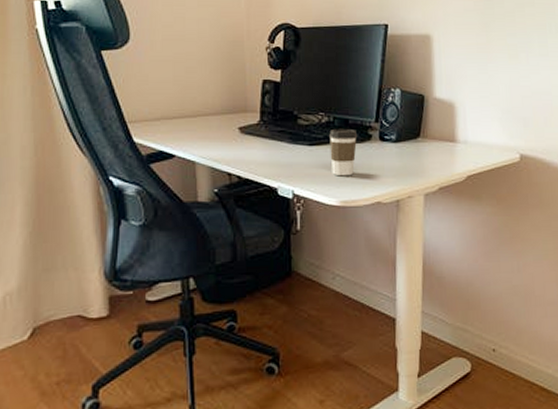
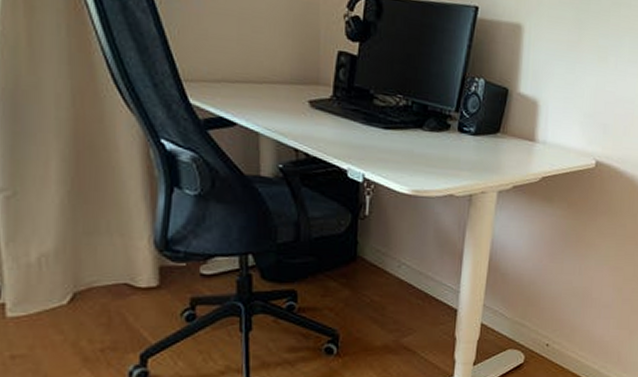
coffee cup: present [329,128,358,177] -> none [405,113,436,165]

